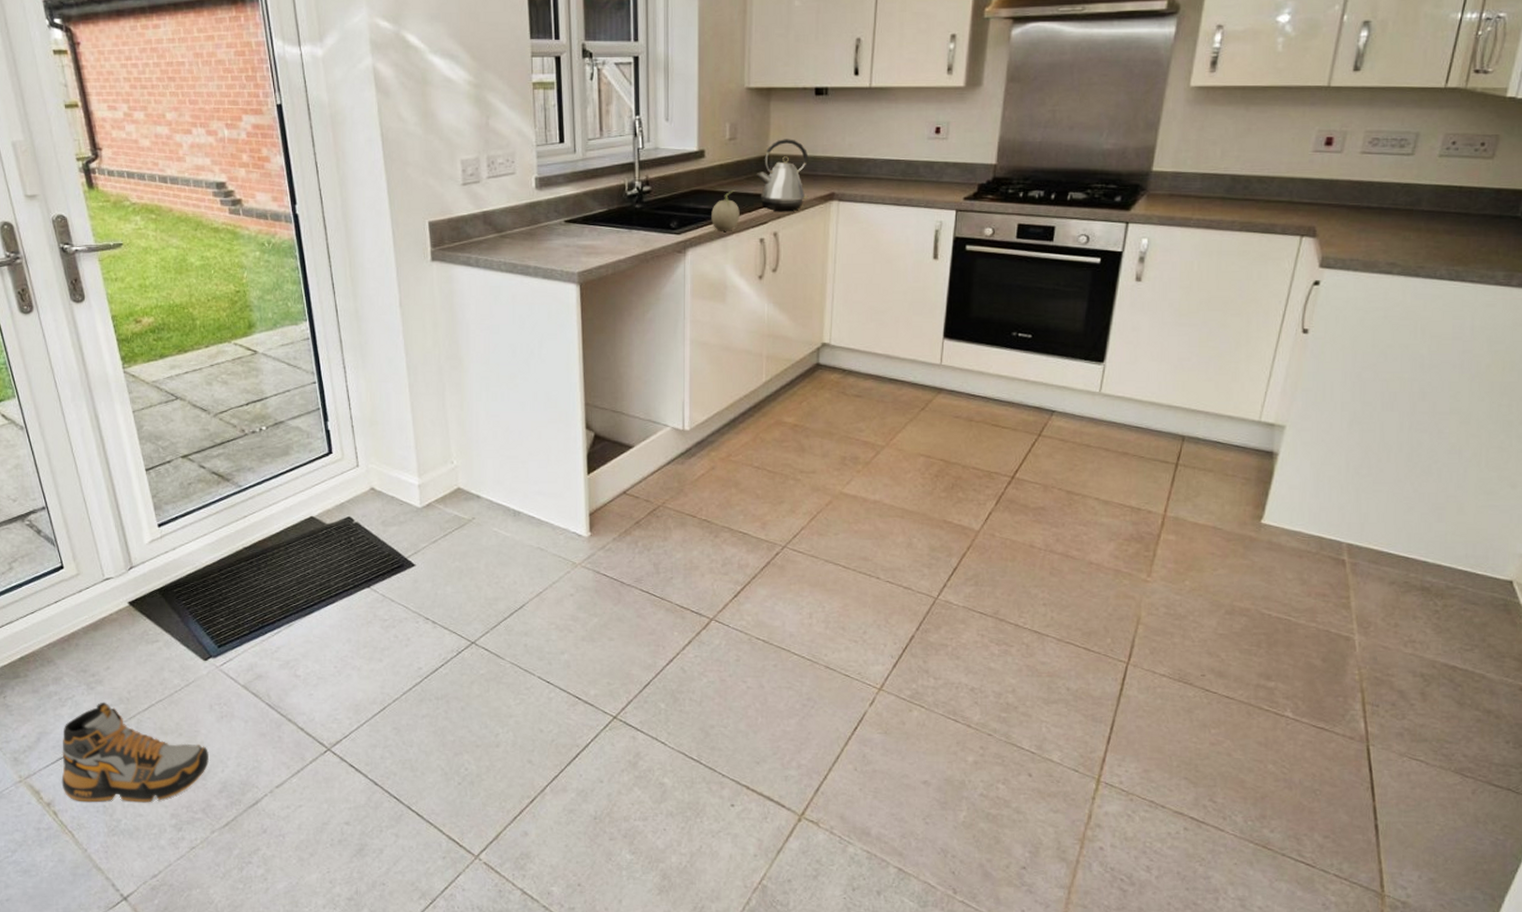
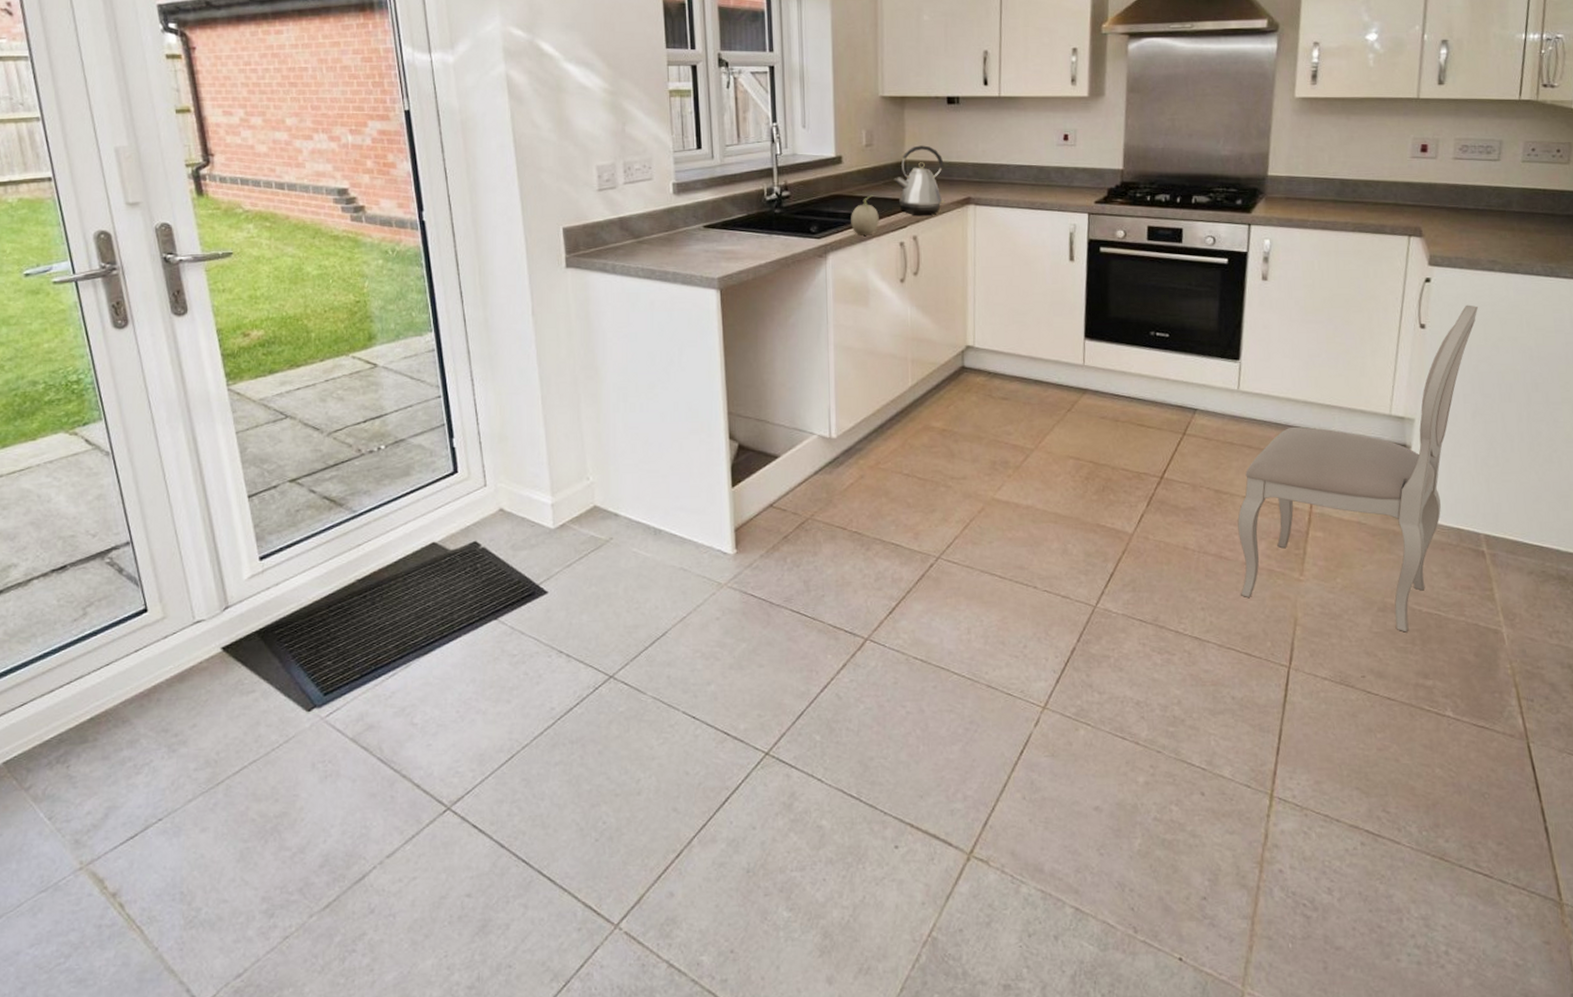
athletic shoe: present [61,702,209,803] -> none [131,766,309,889]
dining chair: none [1085,309,1369,635] -> present [1237,305,1478,633]

